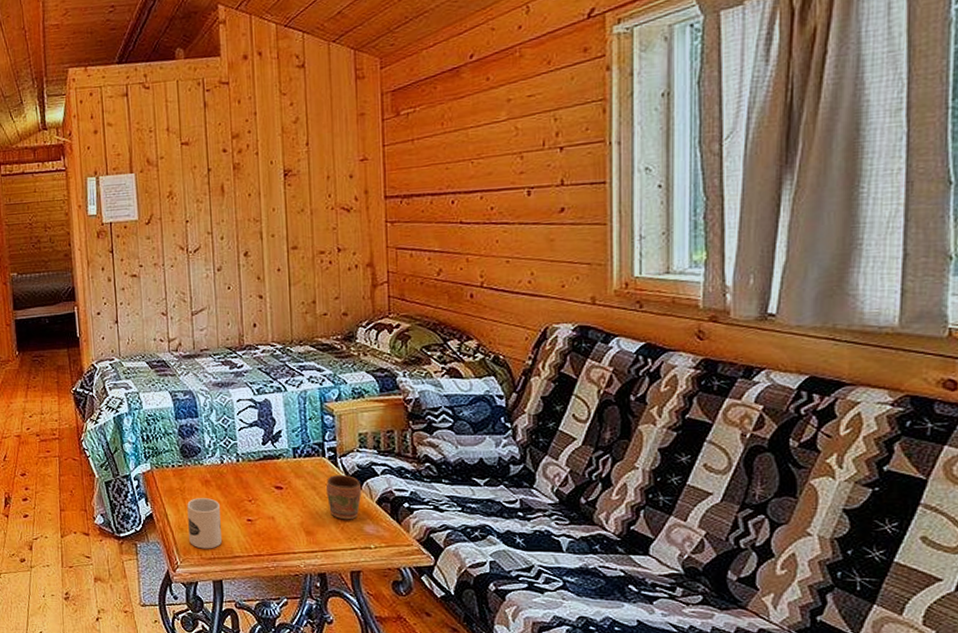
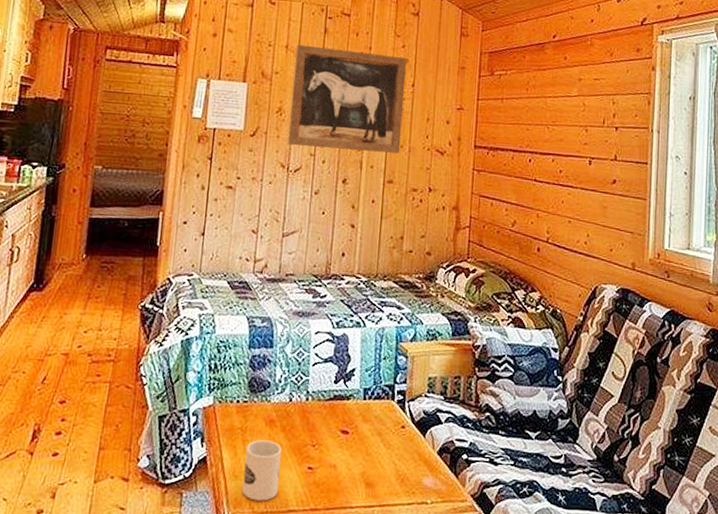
wall art: none [178,115,301,227] -> present [288,44,407,153]
mug: present [325,474,362,520] -> none [390,420,425,471]

